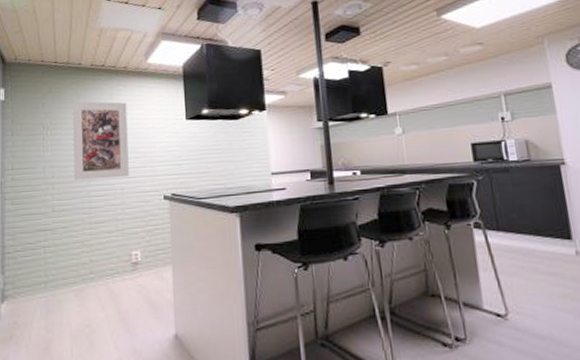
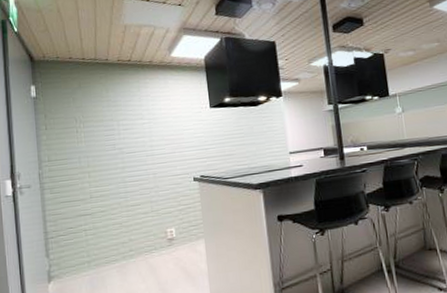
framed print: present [73,101,129,181] -> none [102,94,160,169]

